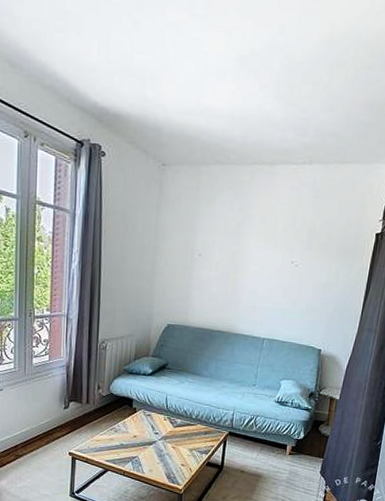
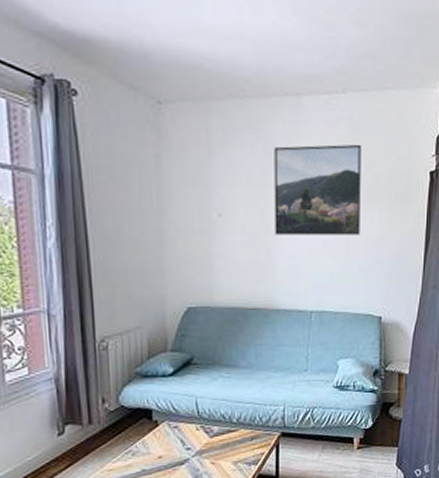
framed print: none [241,204,320,281] -> present [274,144,361,235]

